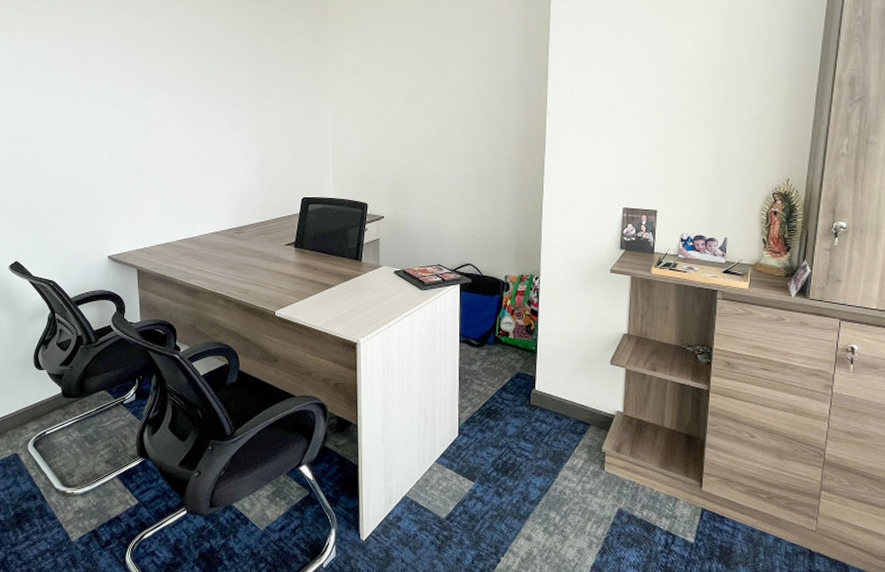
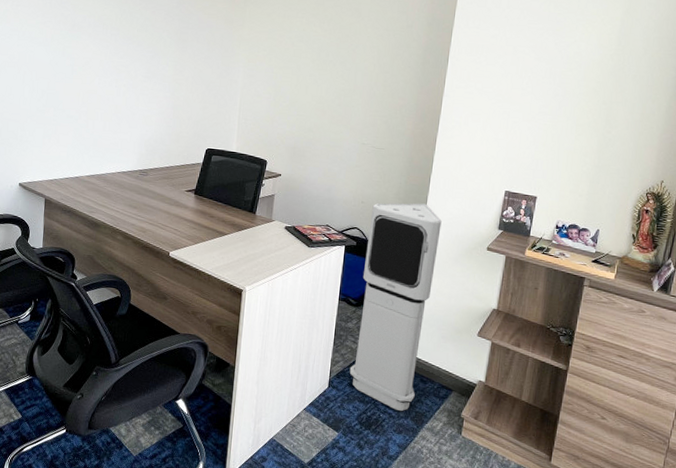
air purifier: none [479,230,559,452] -> present [349,203,442,411]

